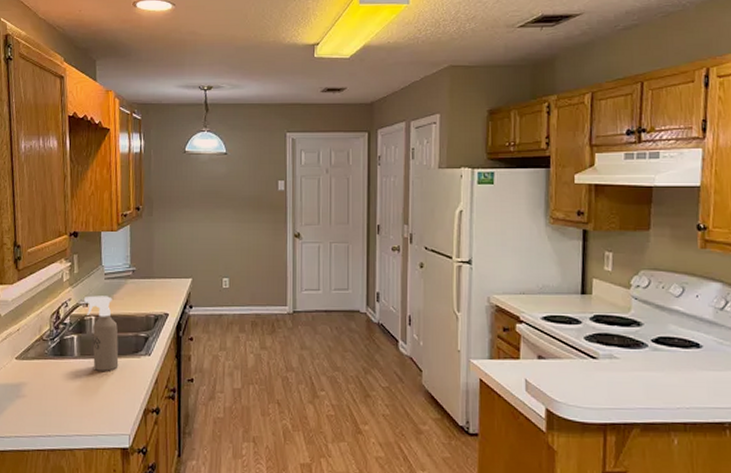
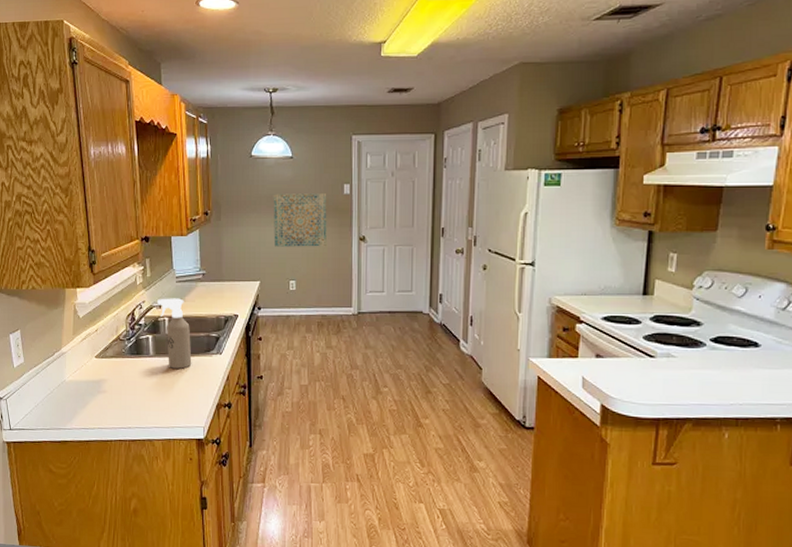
wall art: none [206,189,261,244] -> present [273,193,327,247]

